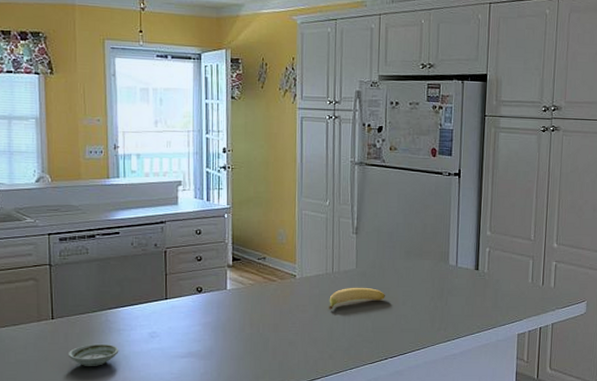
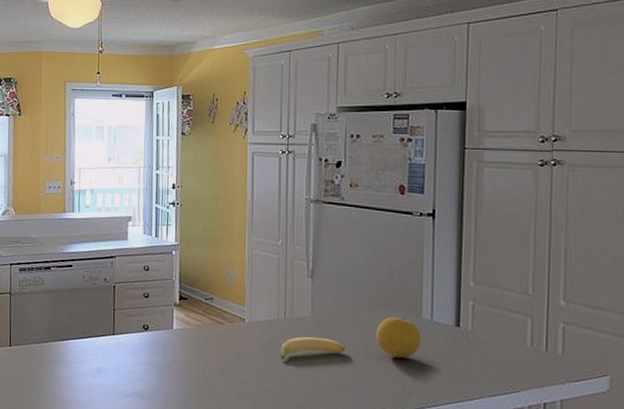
saucer: present [68,343,119,366] -> none [22,374,68,397]
fruit: none [411,264,448,300] -> present [376,316,422,358]

